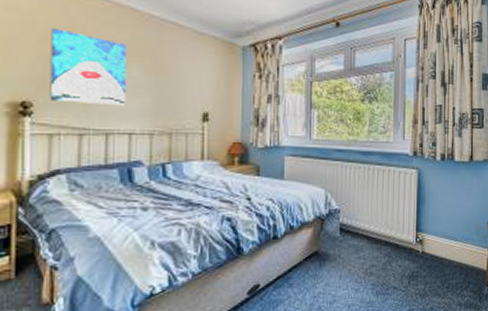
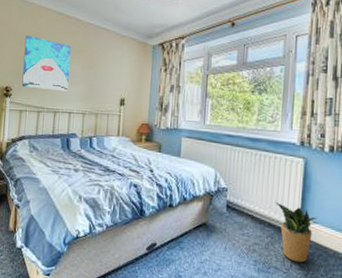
potted plant: none [390,217,434,278] -> present [274,201,319,263]

